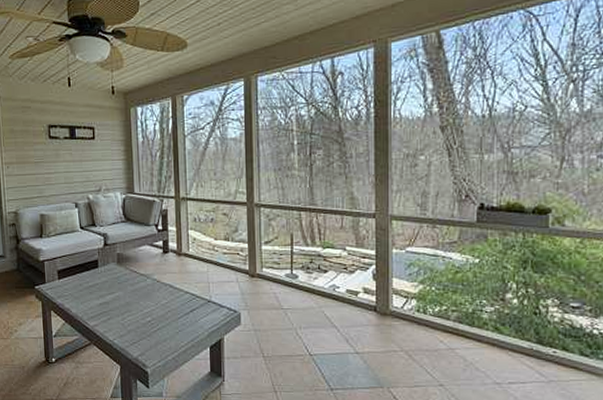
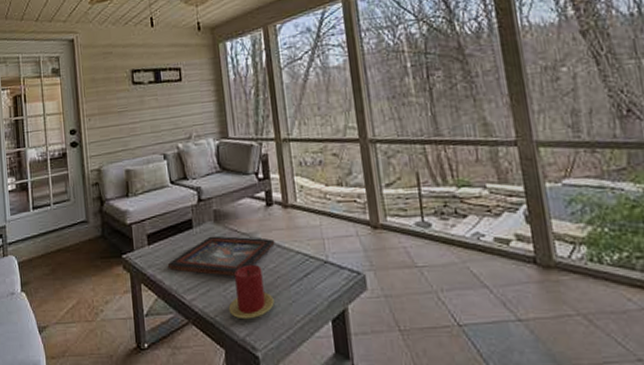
decorative tray: none [74,275,168,308] -> present [167,236,275,276]
candle: none [125,299,164,342] -> present [228,264,274,318]

